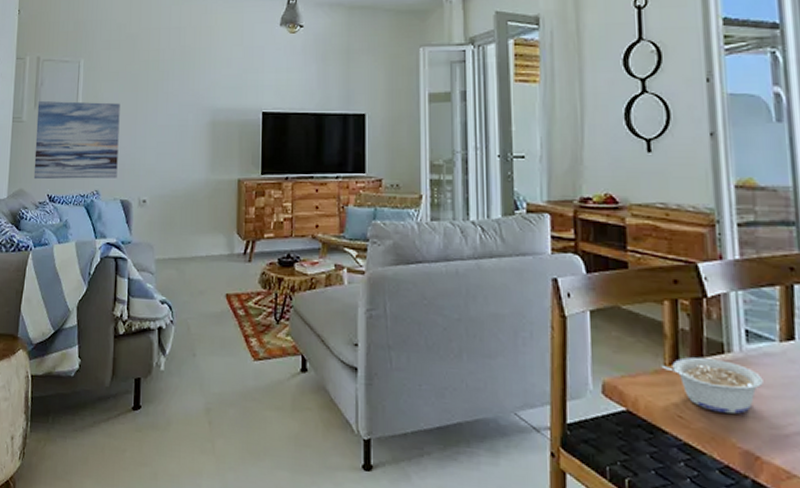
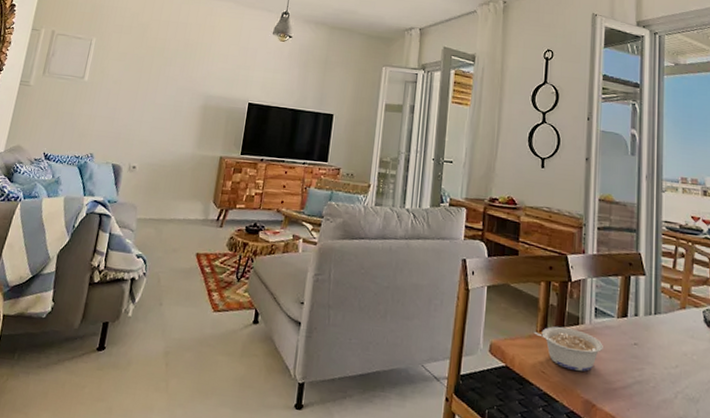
wall art: present [33,101,120,180] -> none [32,69,124,145]

